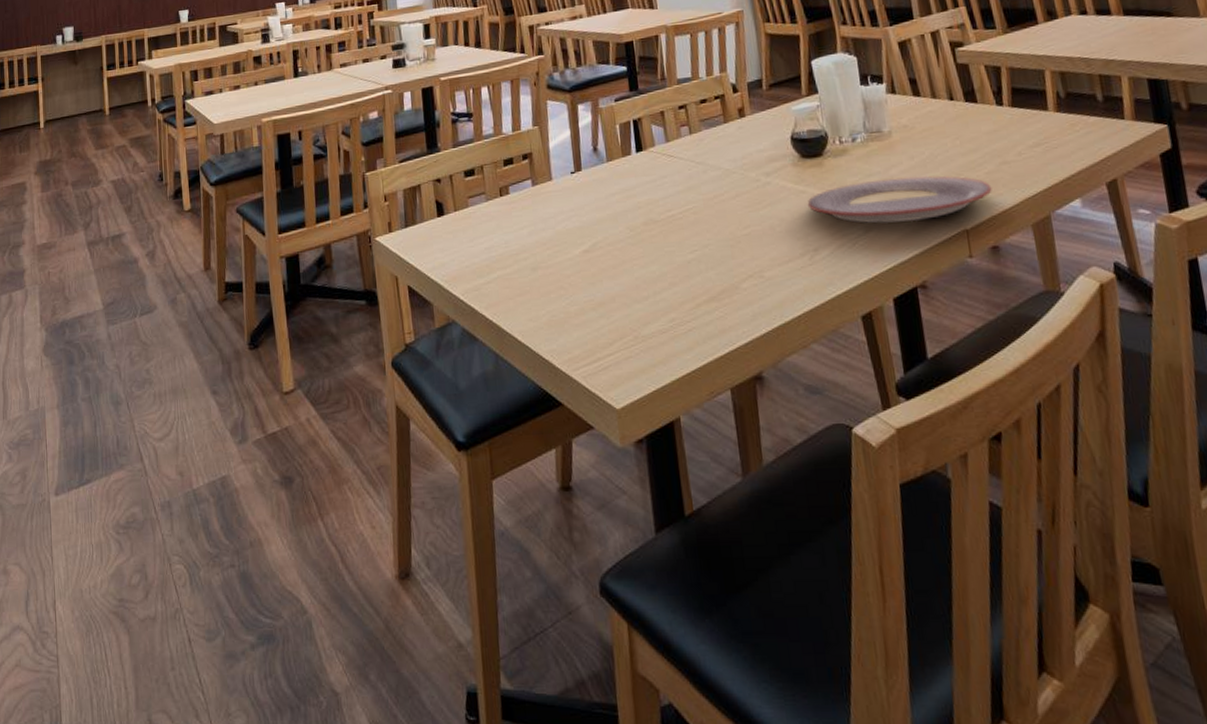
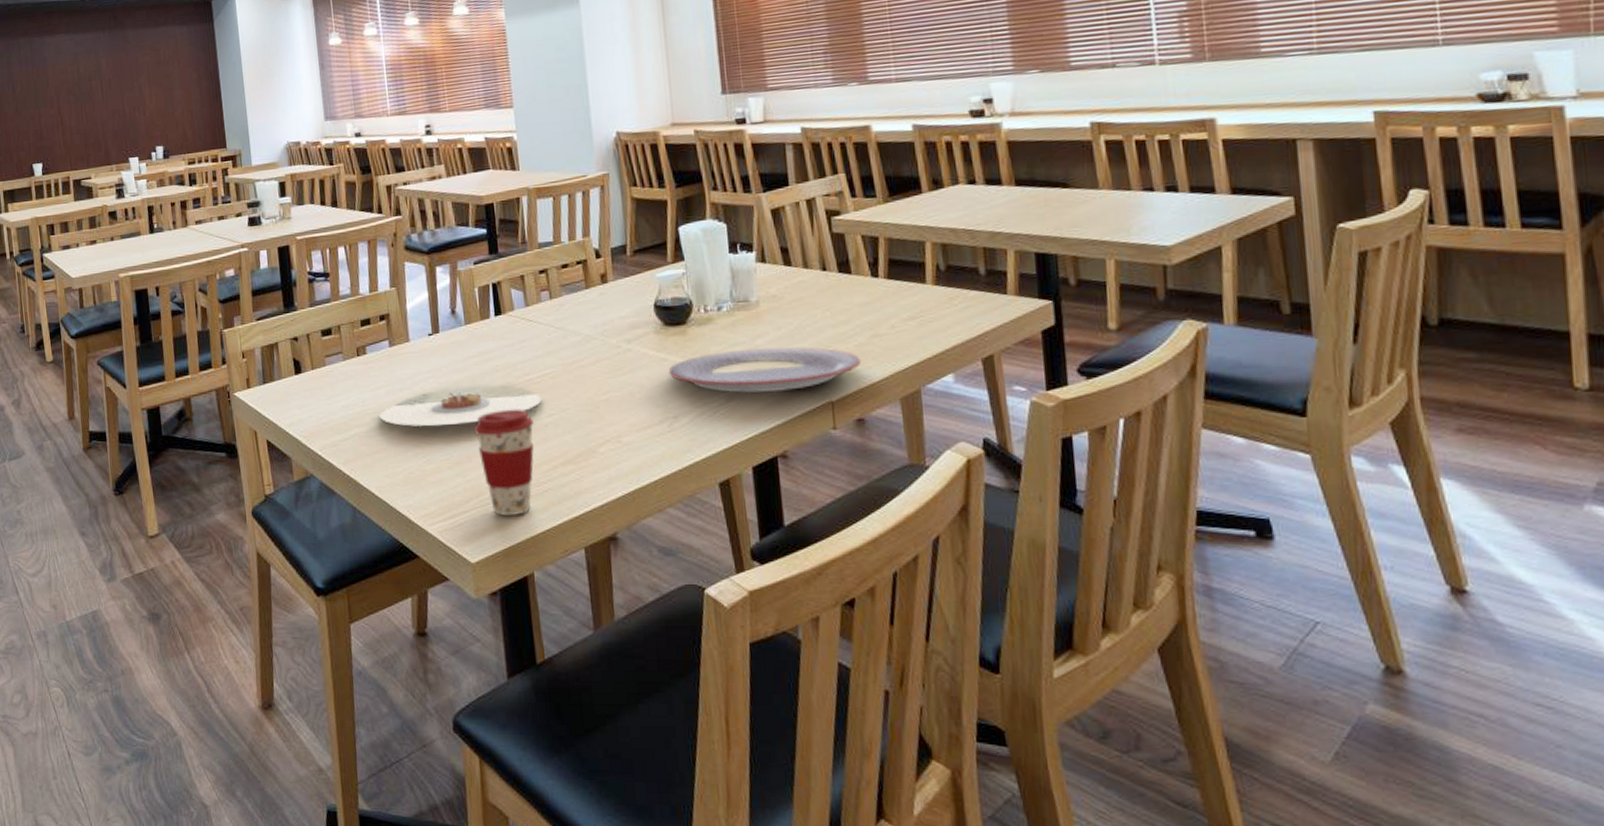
plate: none [522,229,685,267] -> present [379,391,543,426]
coffee cup: none [616,246,678,358] -> present [473,409,534,516]

